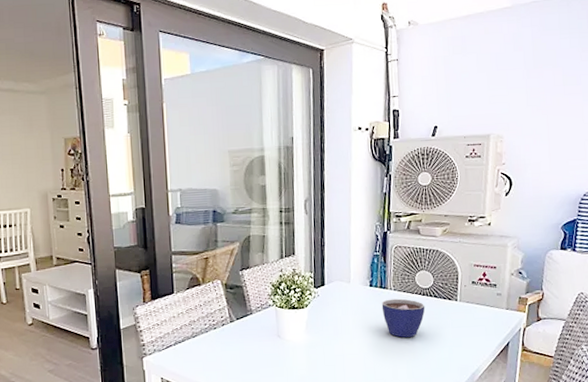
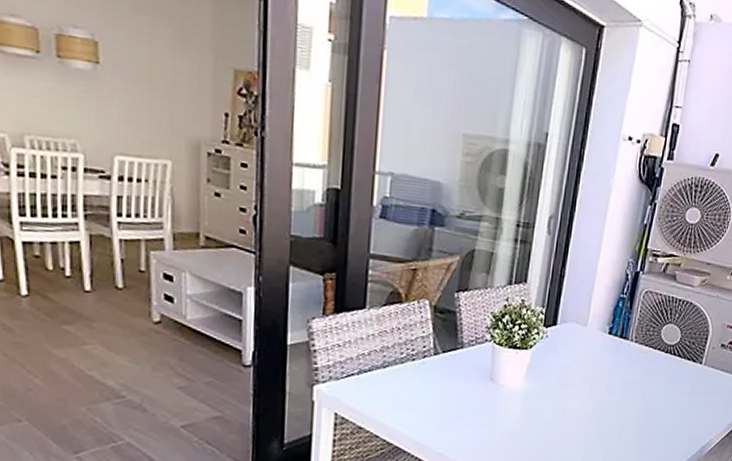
cup: present [381,298,425,338] -> none [617,351,667,399]

